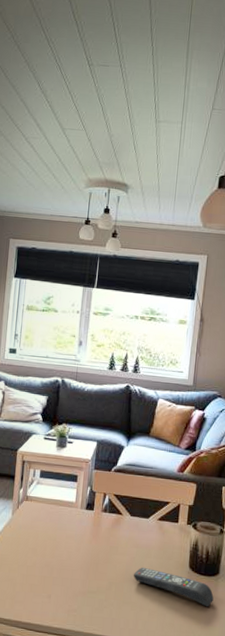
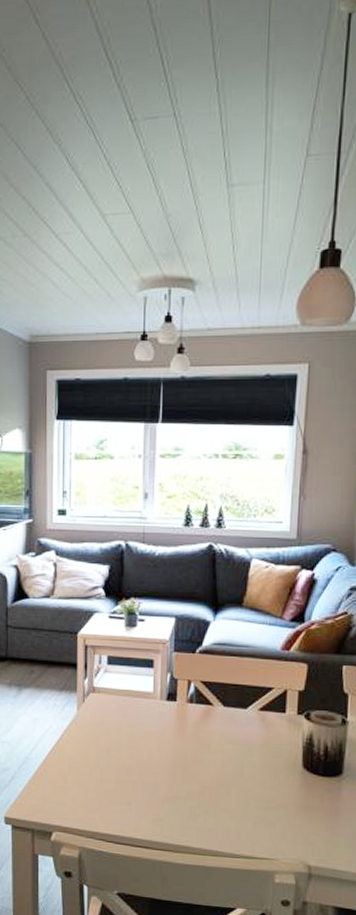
remote control: present [134,567,214,607] -> none [232,767,337,815]

